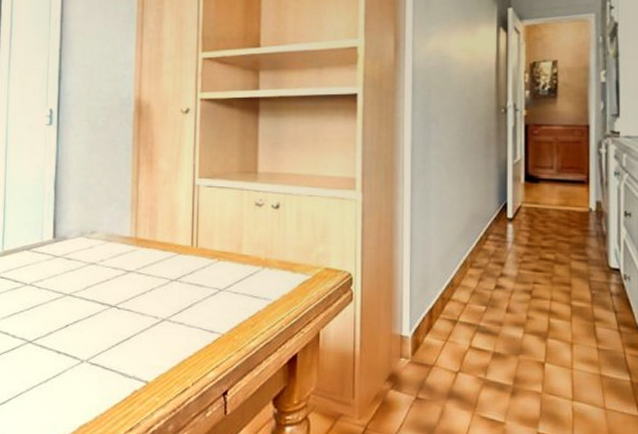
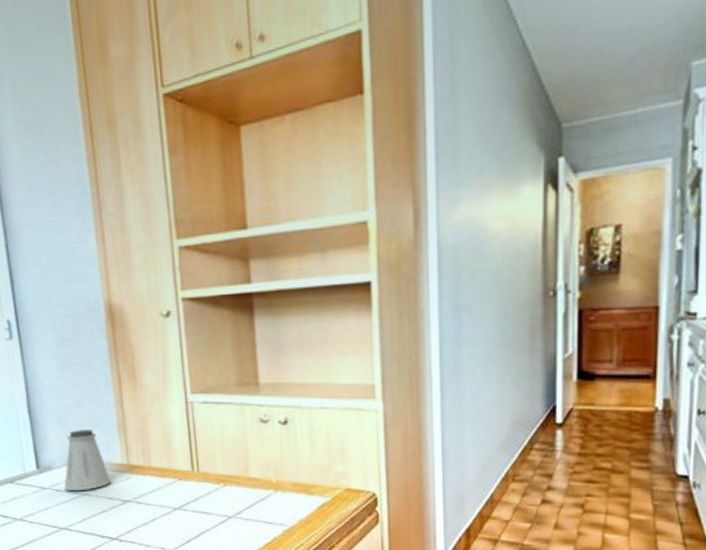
saltshaker: none [75,205,118,261] -> present [64,430,111,492]

